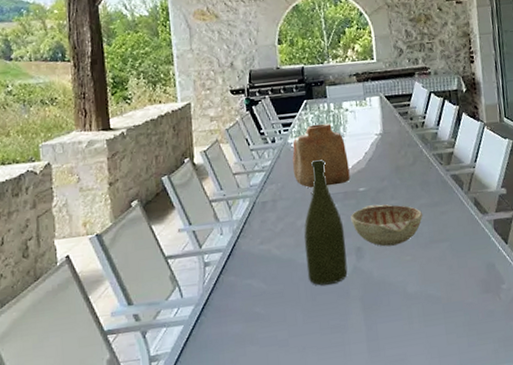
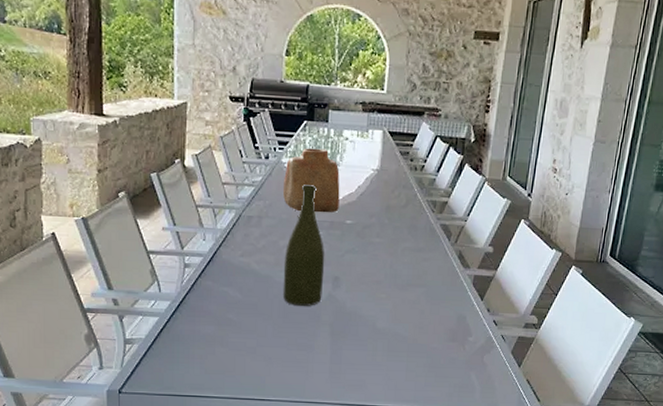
decorative bowl: present [350,204,423,247] -> none [333,239,405,282]

